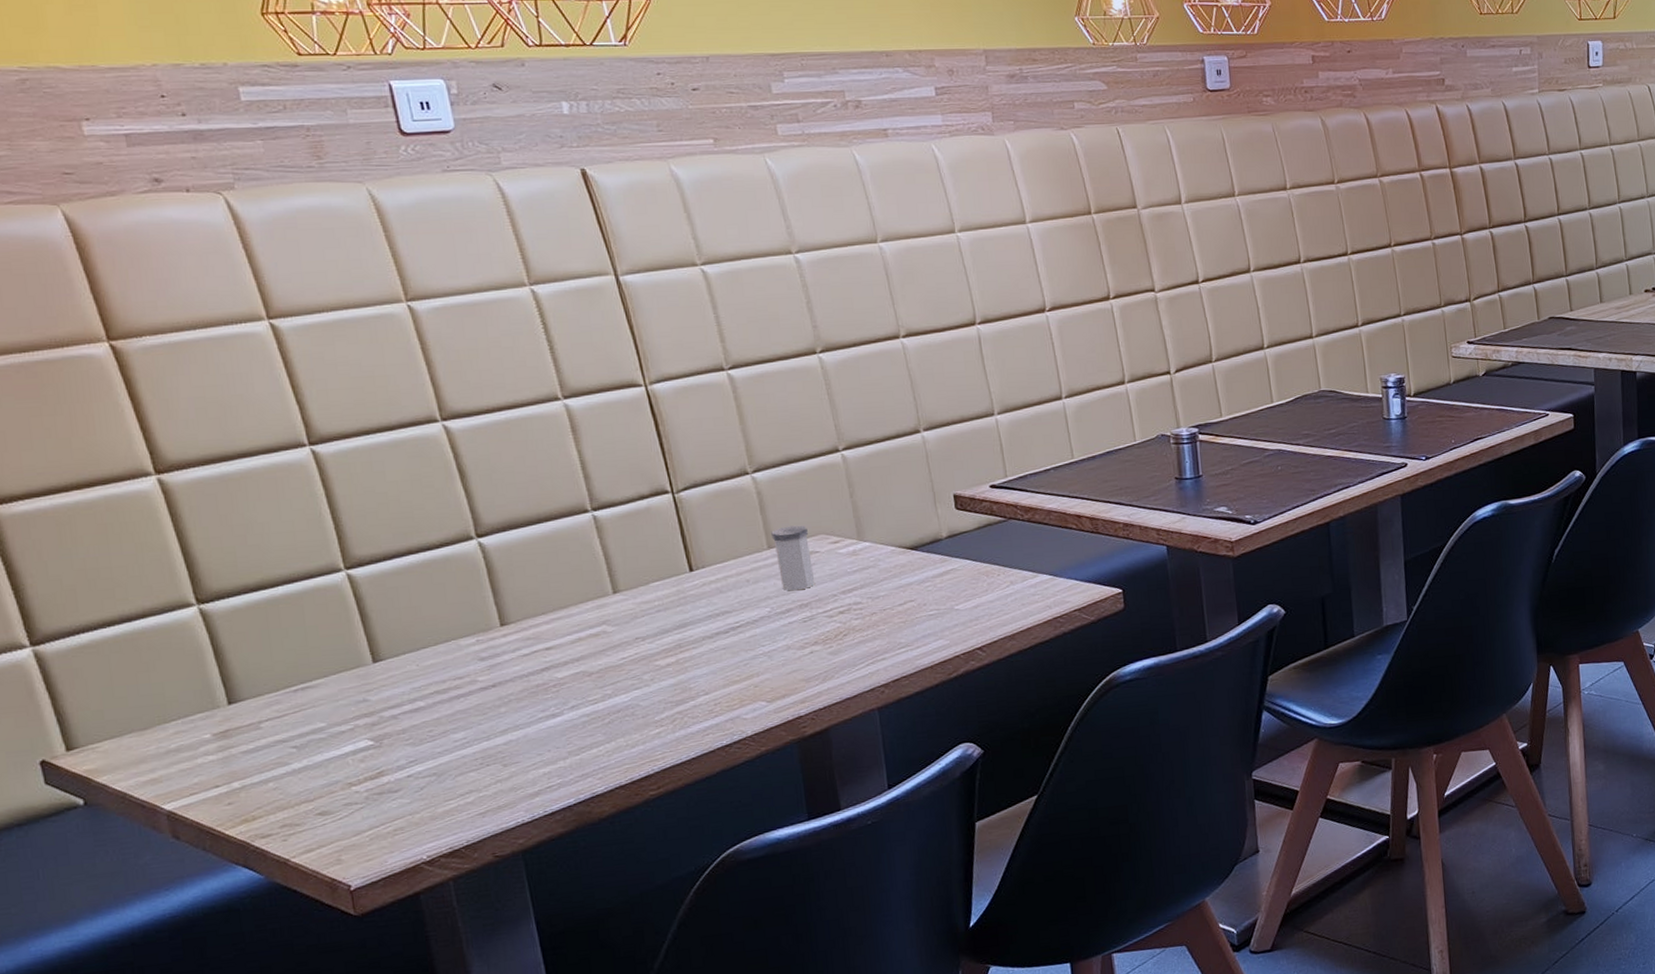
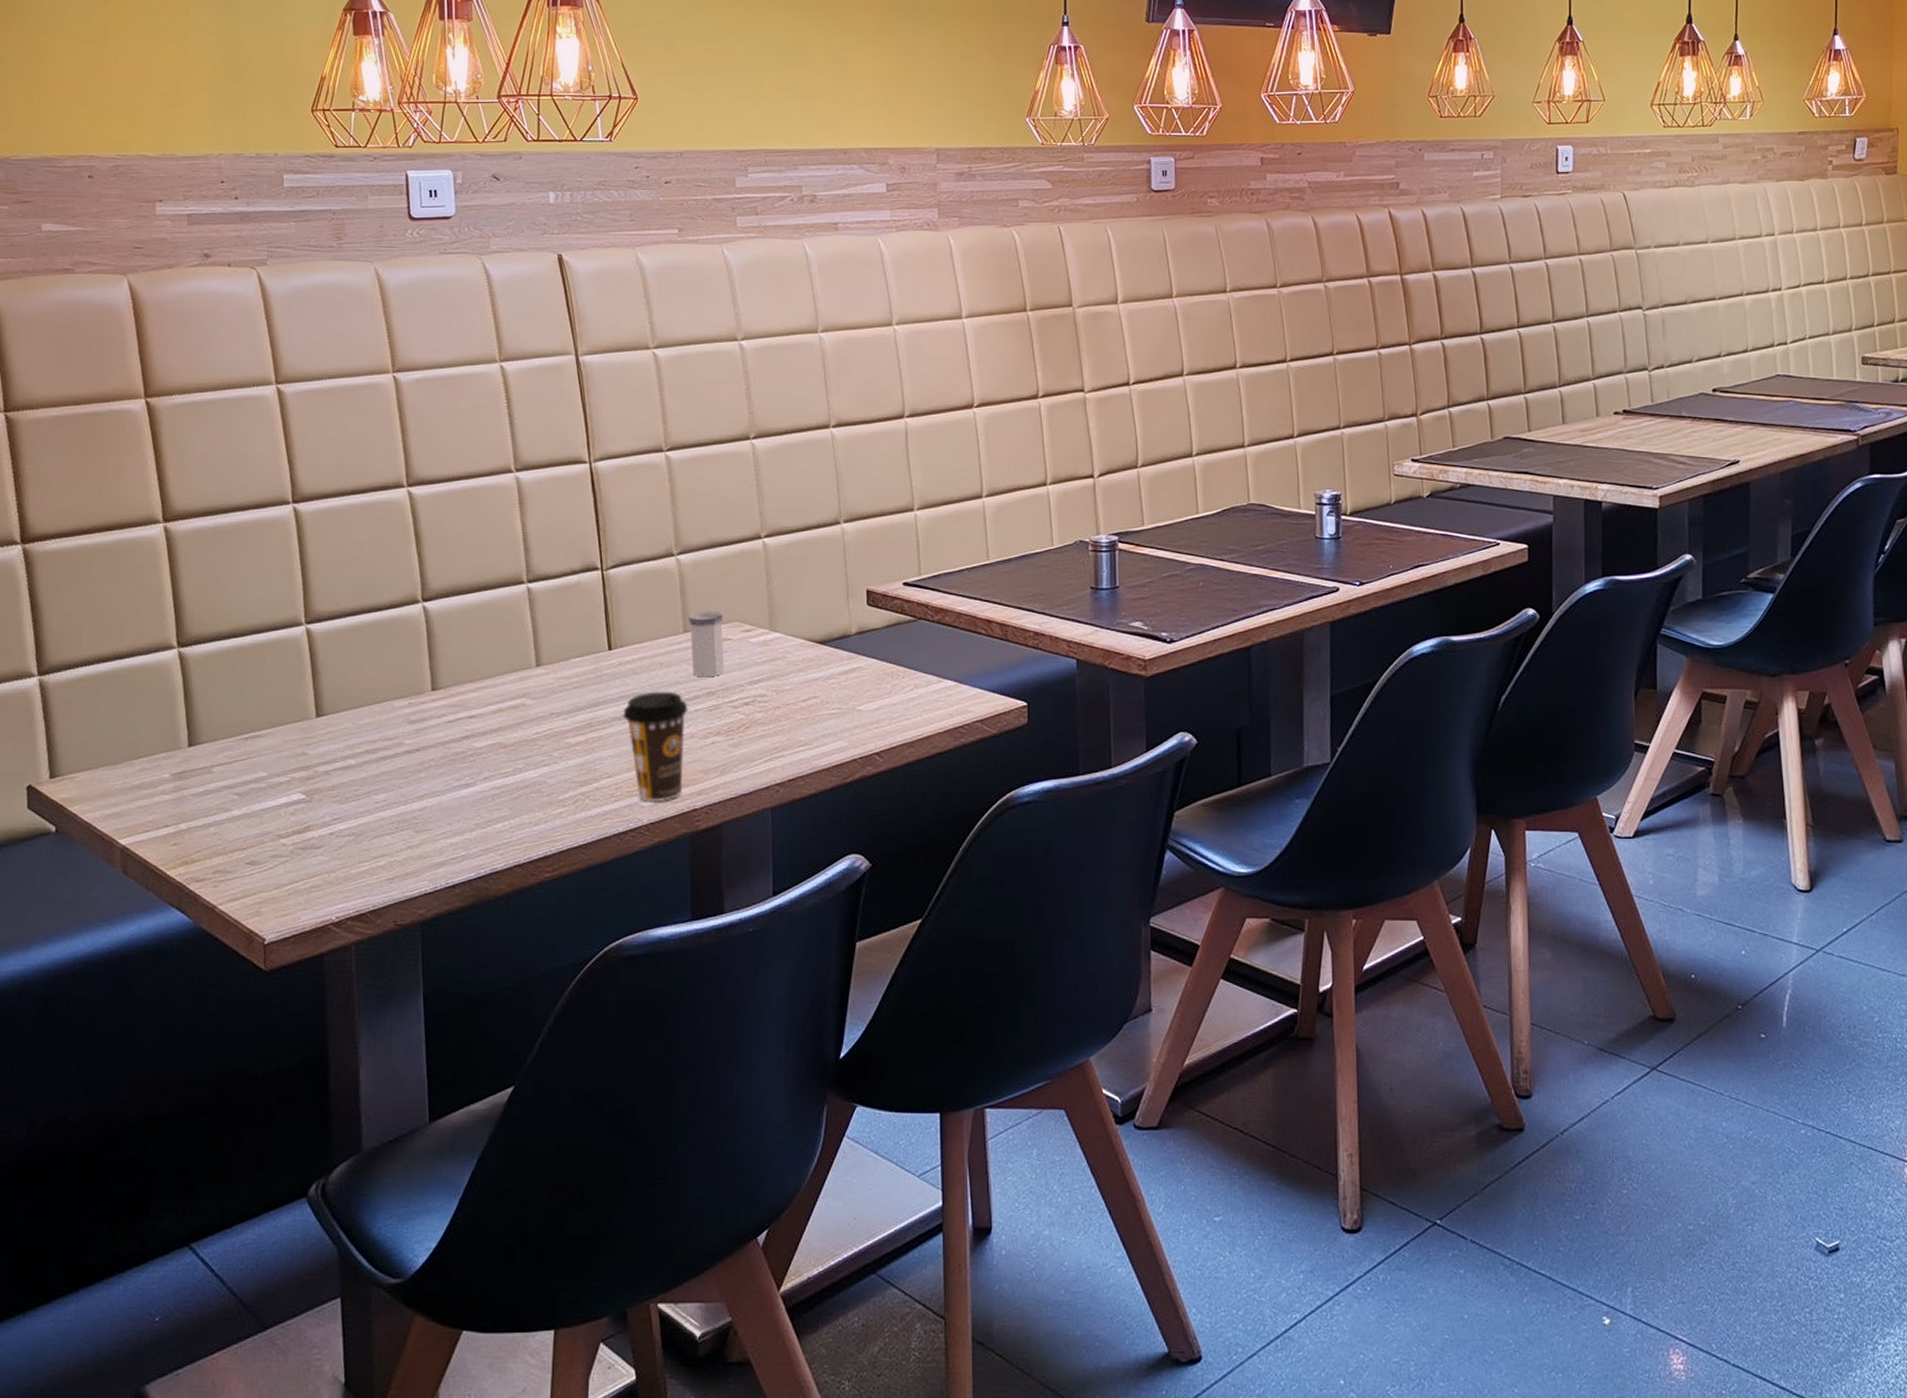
coffee cup: none [712,606,784,714] -> present [623,691,688,803]

